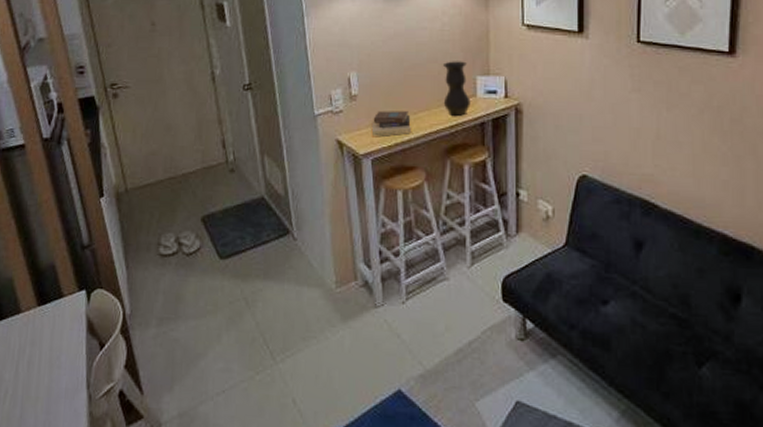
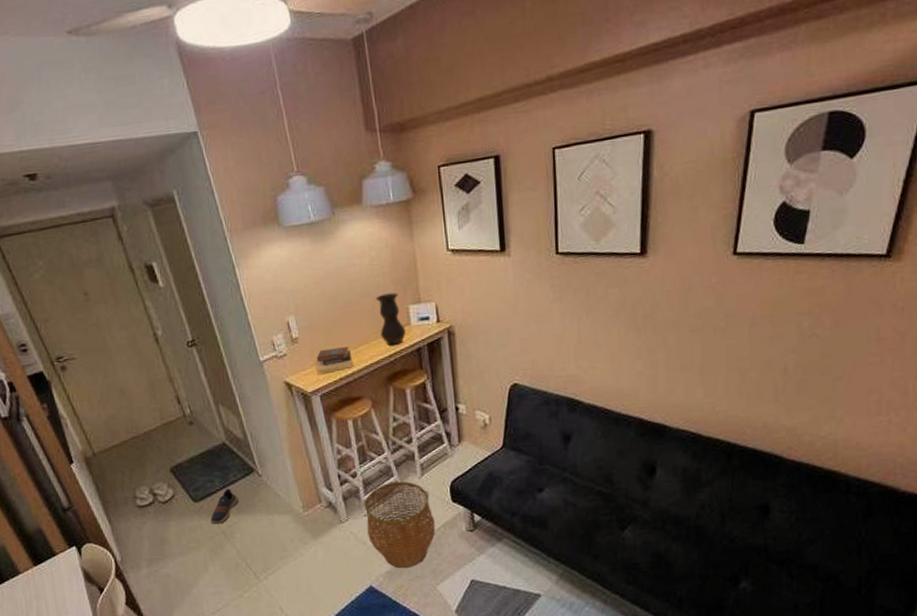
shoe: none [234,249,268,289] -> present [210,488,239,525]
basket: none [403,267,481,375] -> present [363,481,436,569]

